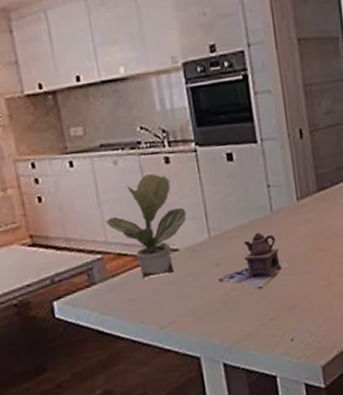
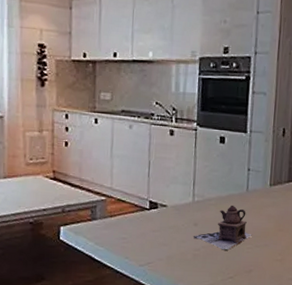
potted plant: present [105,174,187,280] -> none [114,141,179,224]

